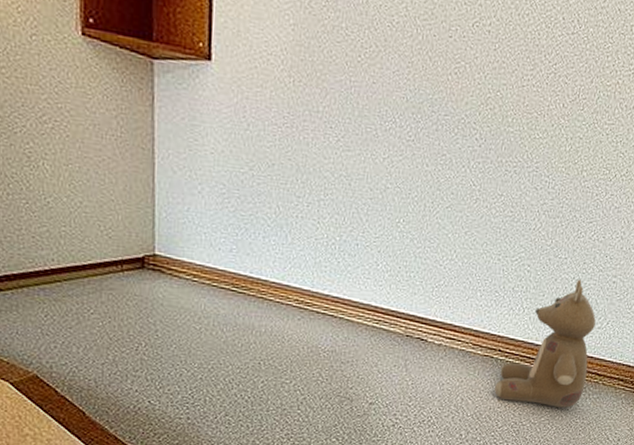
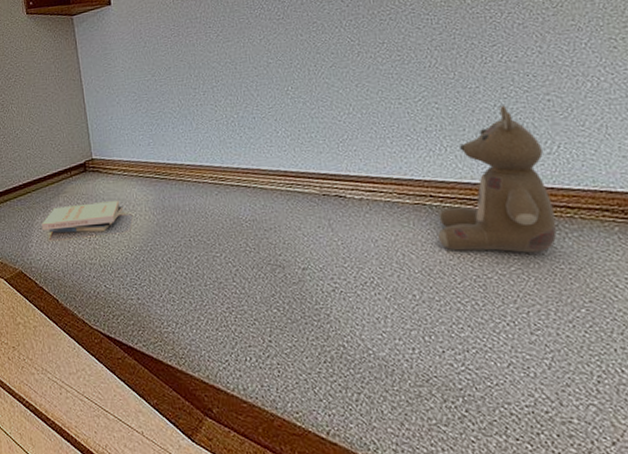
books: none [73,305,186,343] -> present [42,201,124,233]

